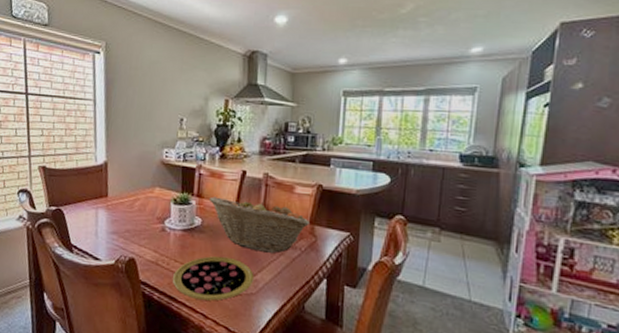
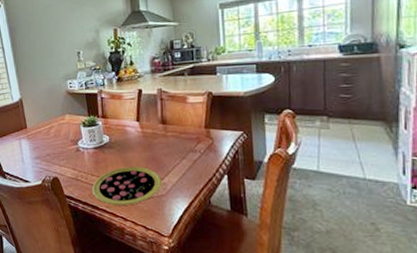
fruit basket: present [208,196,309,254] -> none [112,111,205,158]

